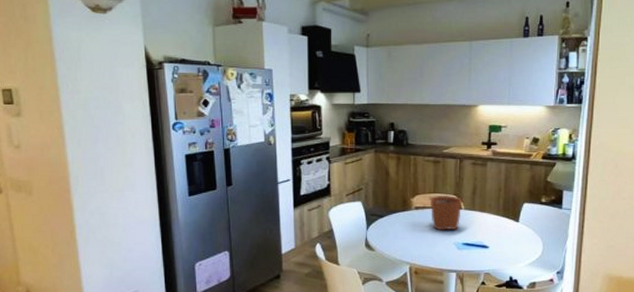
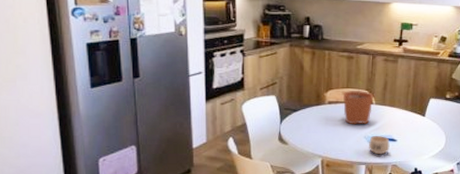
mug: none [459,241,481,262] -> present [369,135,390,155]

